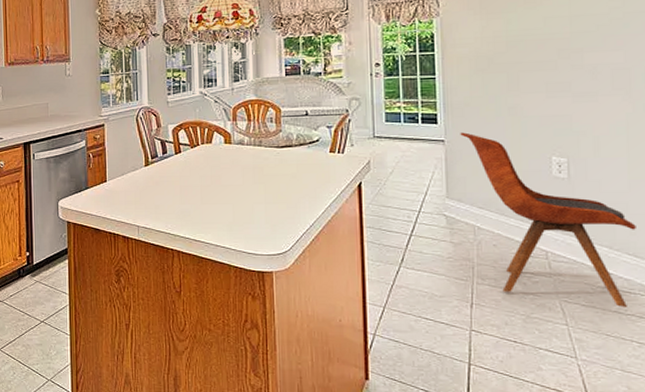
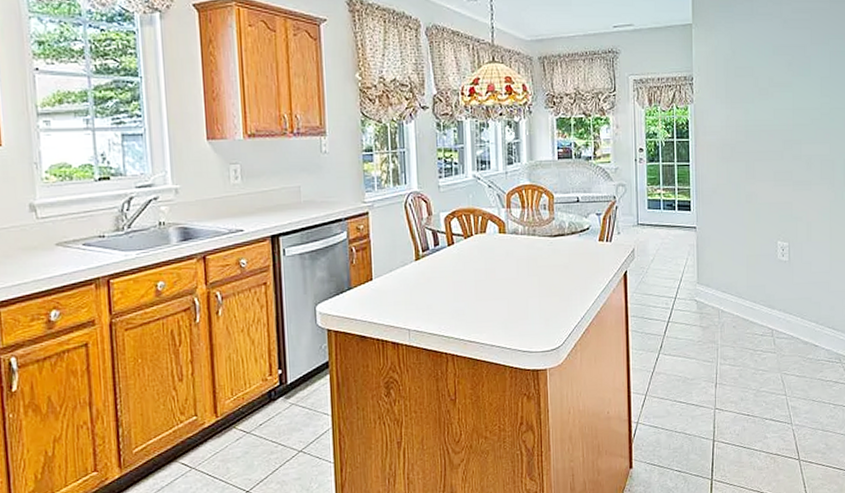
dining chair: present [460,132,636,307] -> none [709,219,835,375]

